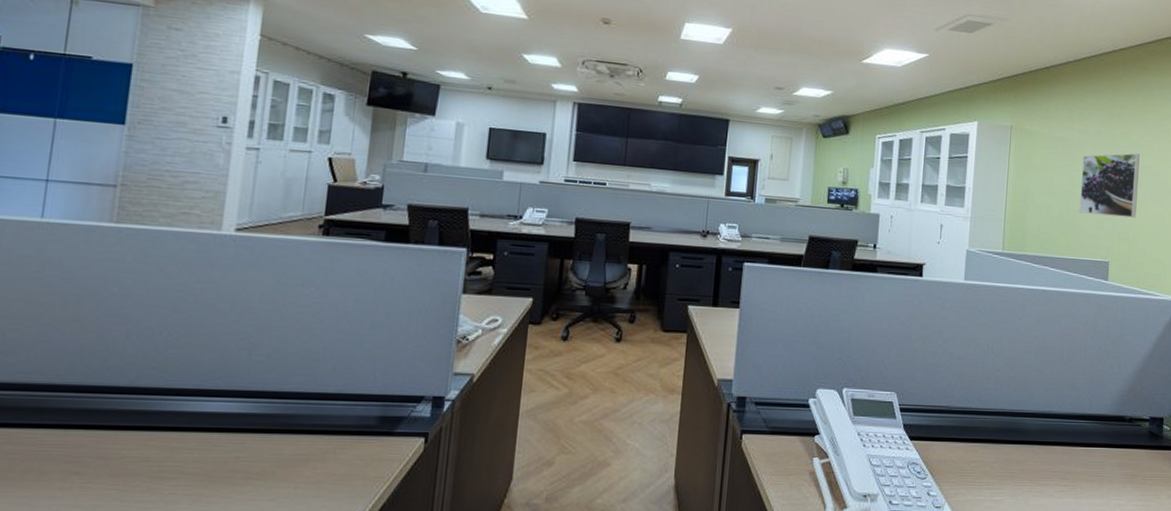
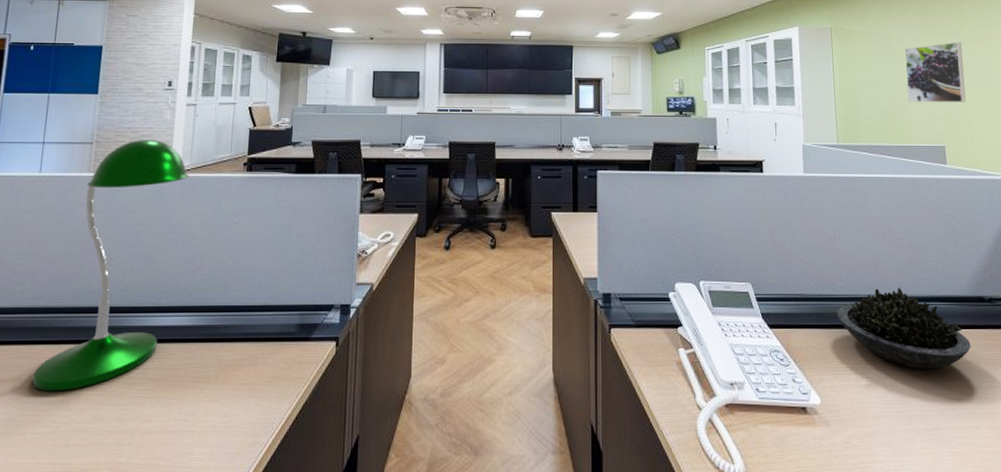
desk lamp: none [29,186,248,485] -> present [32,140,190,392]
succulent plant: none [980,403,1106,487] -> present [837,287,971,370]

